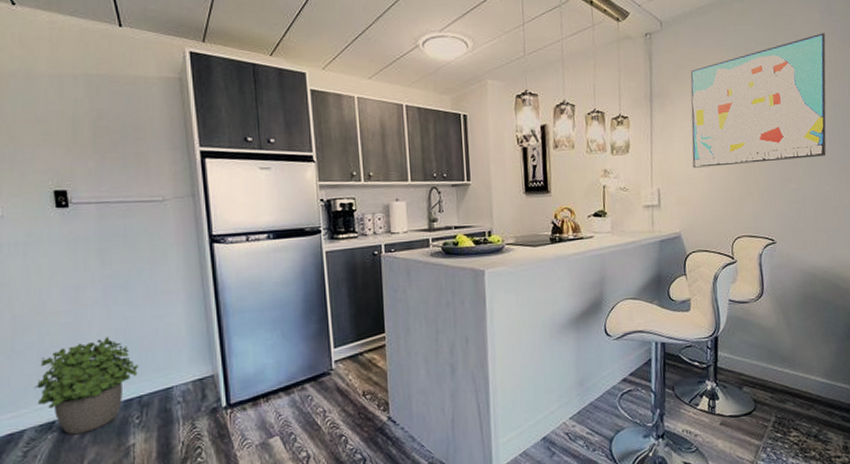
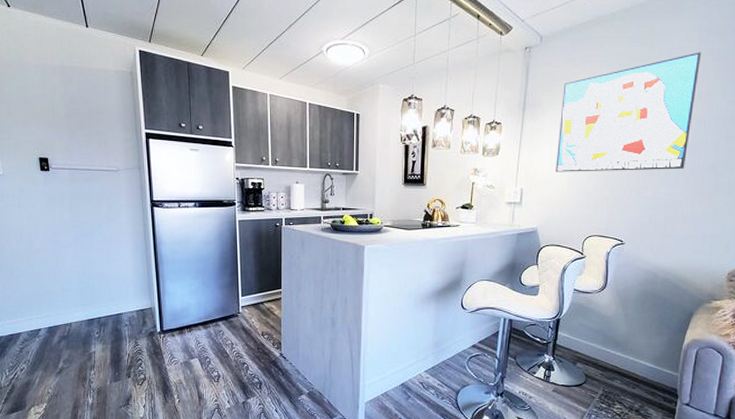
potted plant: present [34,337,139,435] -> none [26,271,99,341]

